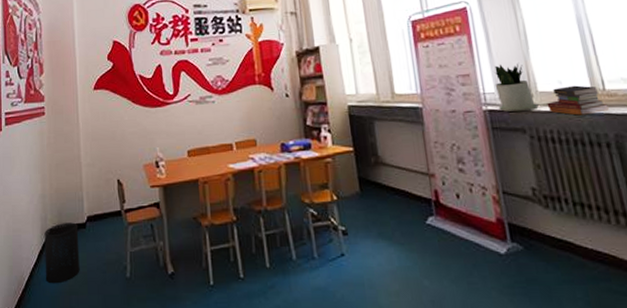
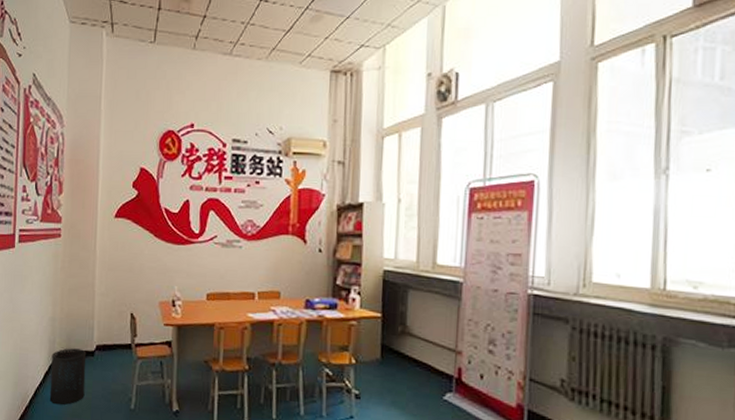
planter: present [494,62,539,113] -> none [545,247,589,302]
books: present [547,85,609,116] -> none [598,280,664,314]

